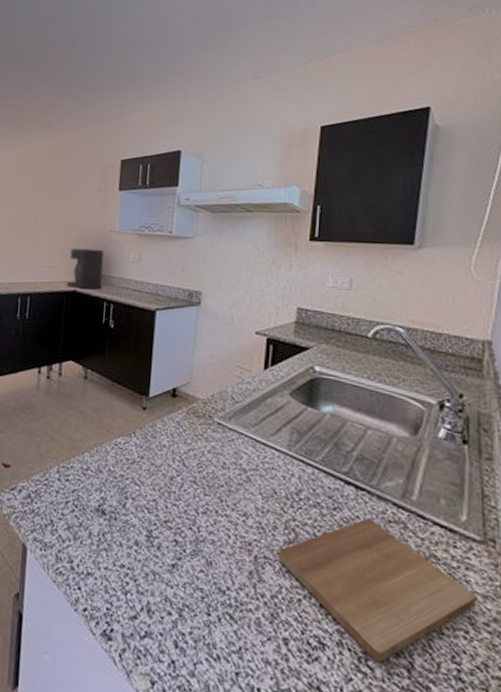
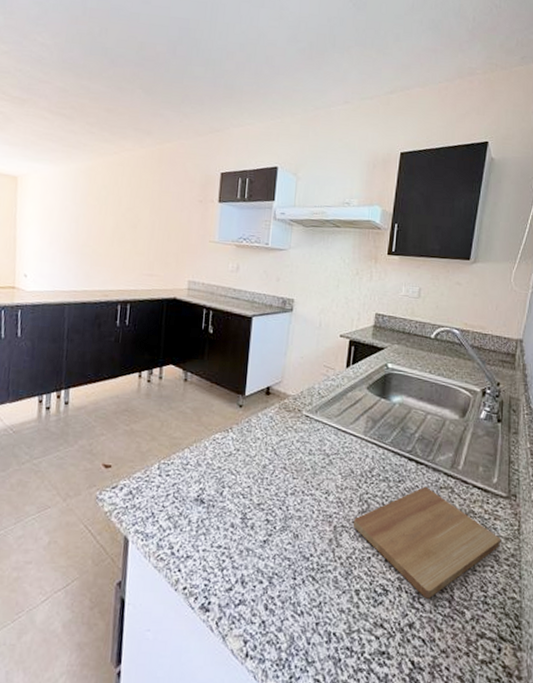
coffee maker: present [66,248,104,291] -> none [166,257,204,298]

